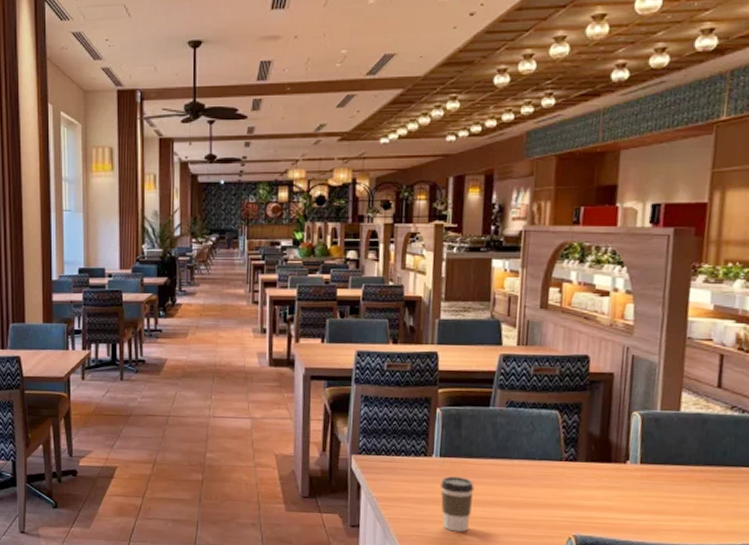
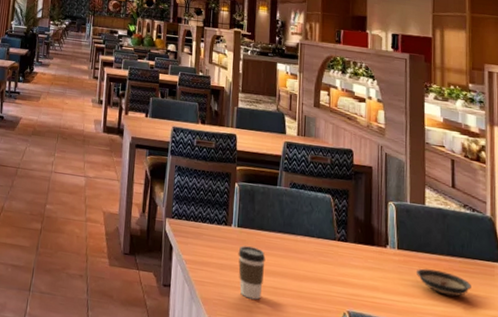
saucer: none [661,482,731,509] -> present [415,268,471,297]

